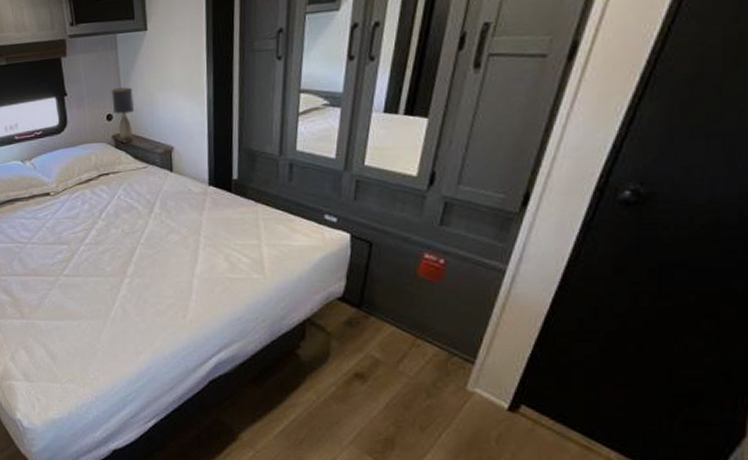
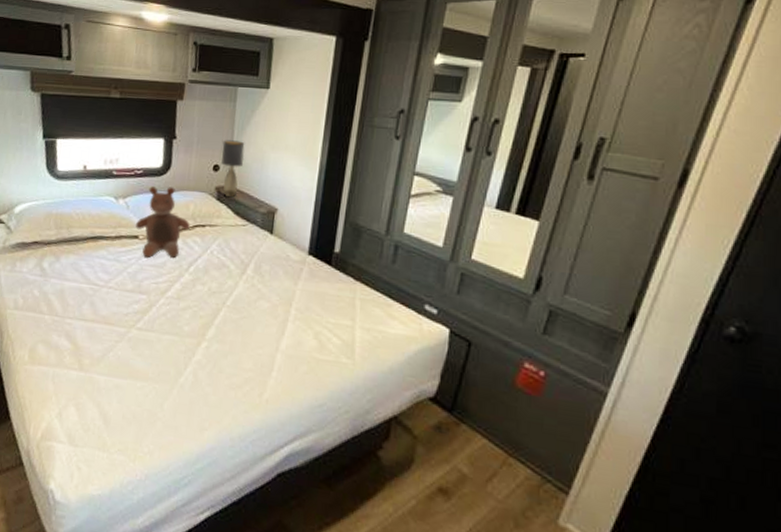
stuffed bear: none [44,142,95,211] -> present [135,186,190,258]

